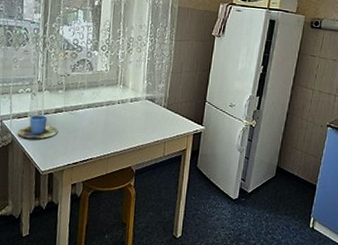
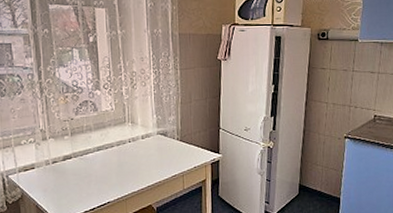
cup: present [17,114,59,139] -> none [26,164,70,191]

